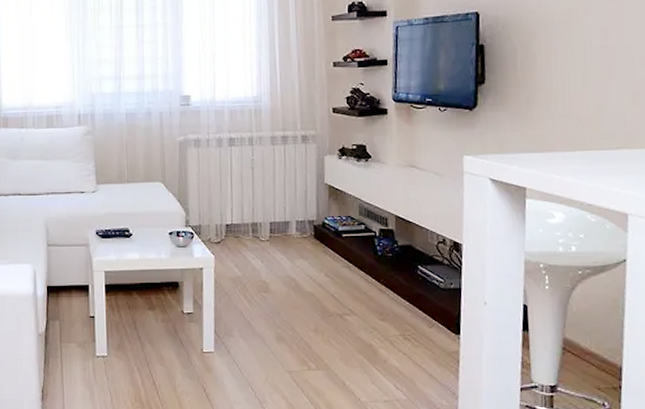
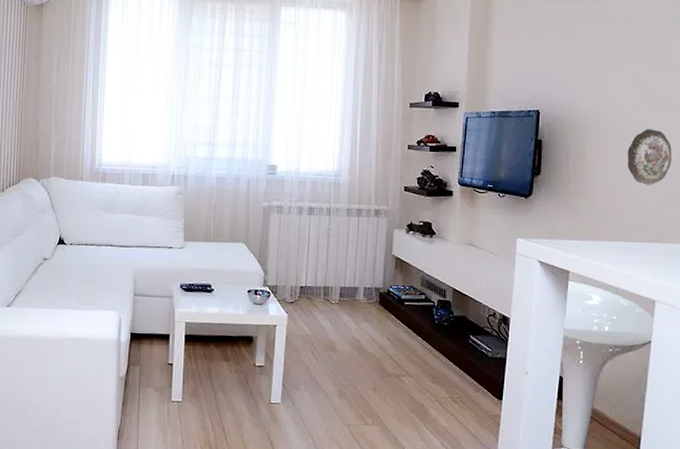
decorative plate: none [583,22,636,86] -> present [627,129,672,185]

